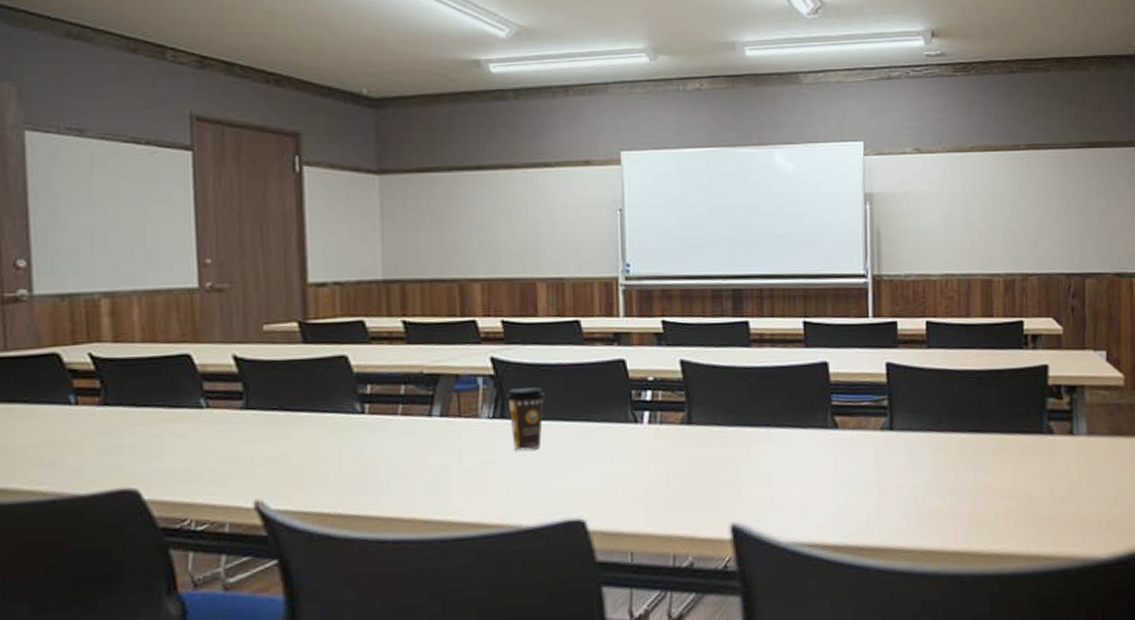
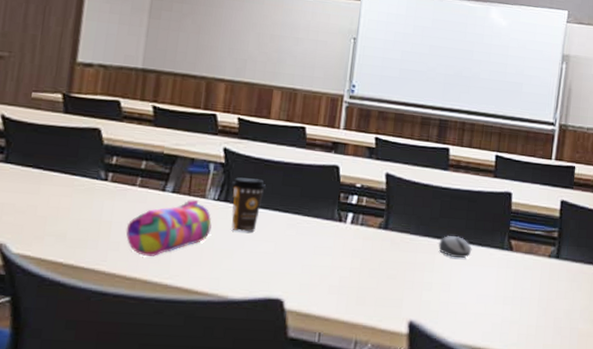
pencil case: none [394,420,491,494] -> present [126,199,212,257]
computer mouse: none [751,421,792,446] -> present [438,236,472,259]

